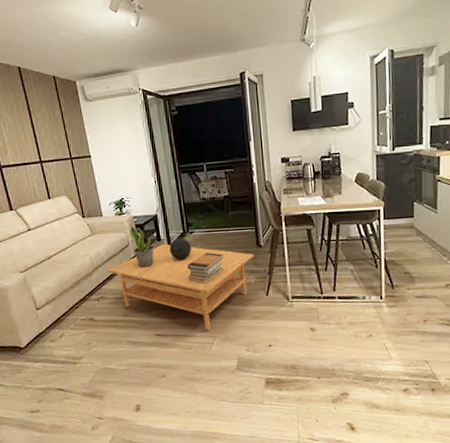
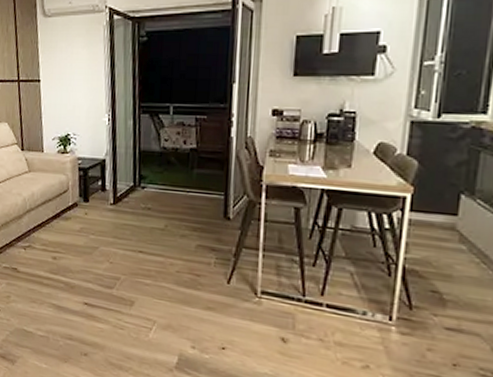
coffee table: present [108,243,254,331] -> none [41,195,218,312]
potted plant: present [130,225,154,268] -> none [71,167,96,221]
decorative globe: present [169,237,192,260] -> none [114,191,142,219]
book stack: present [187,252,223,284] -> none [131,215,179,254]

